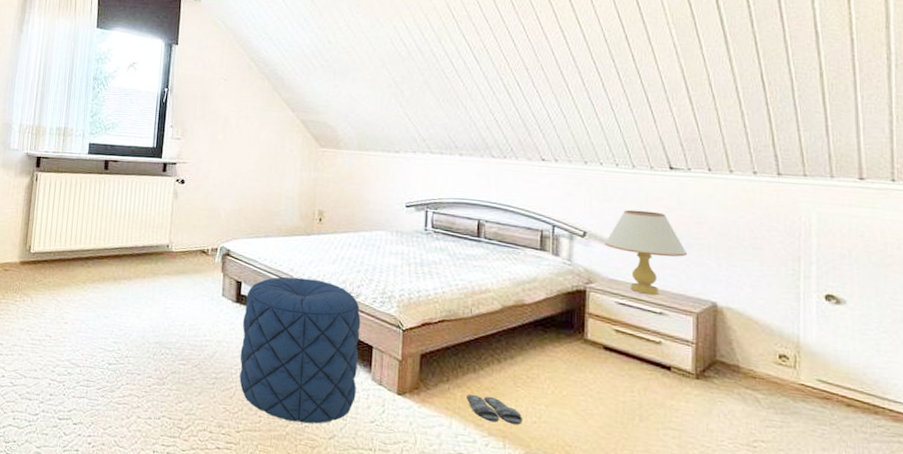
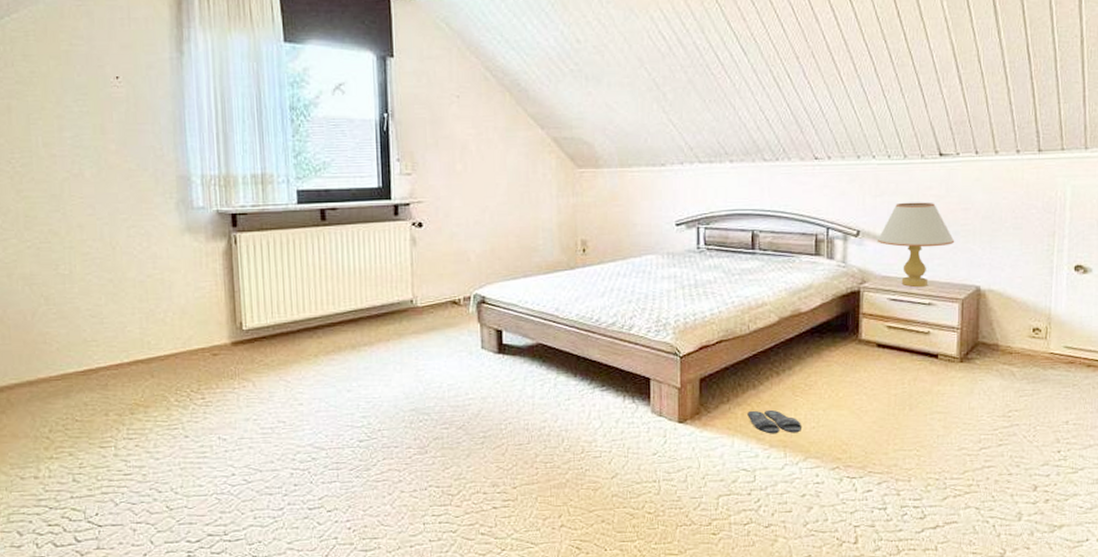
pouf: present [239,277,361,424] -> none [507,316,636,468]

